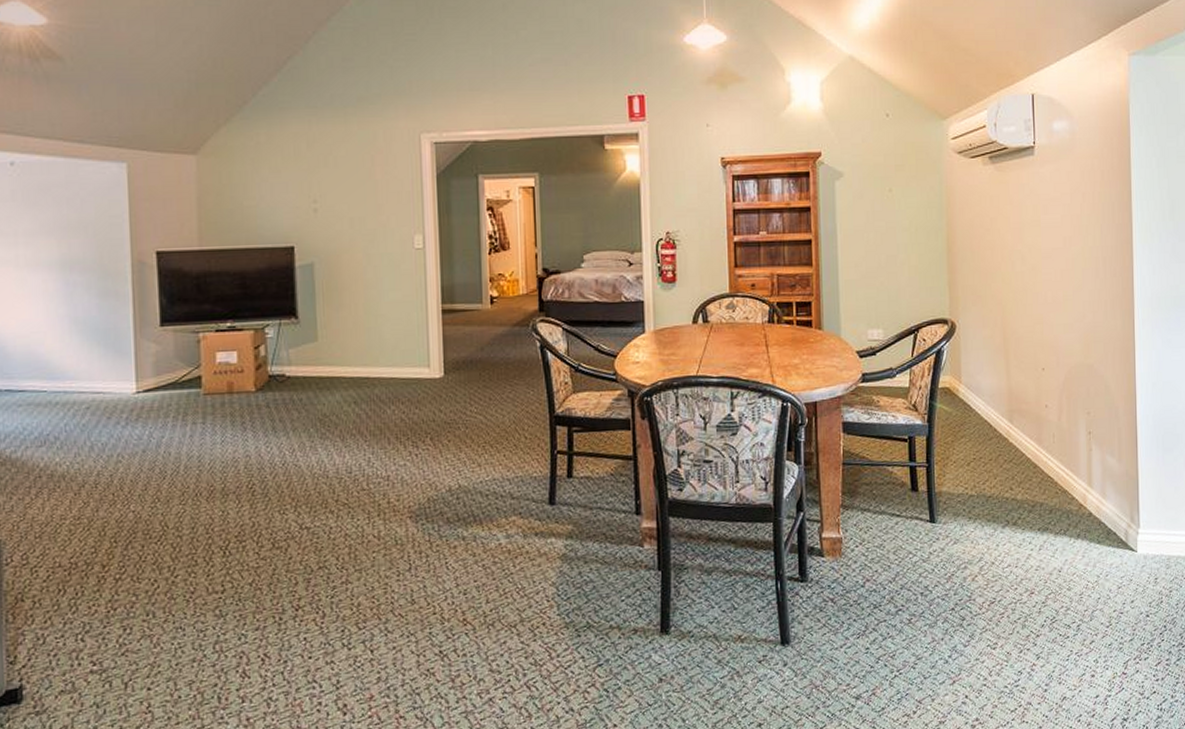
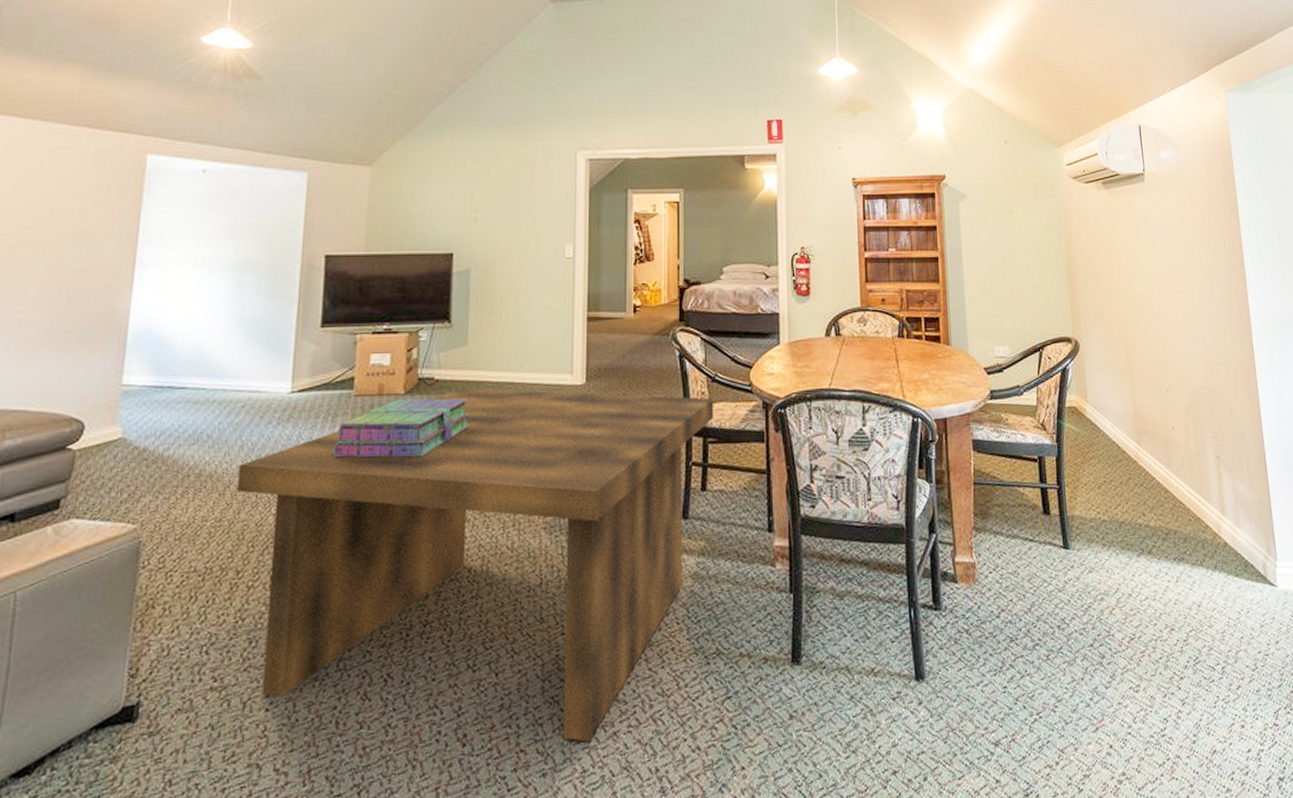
coffee table: none [91,384,578,708] -> present [236,388,714,742]
stack of books: none [187,394,326,456] -> present [333,398,470,458]

